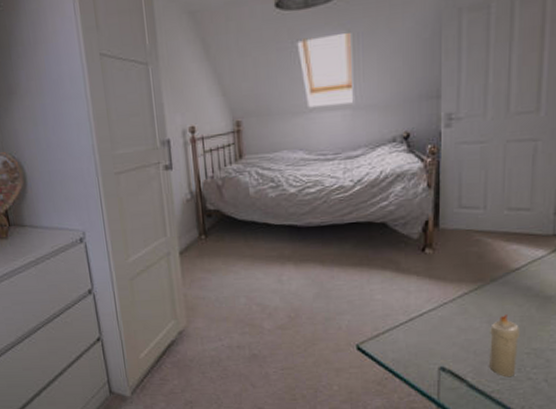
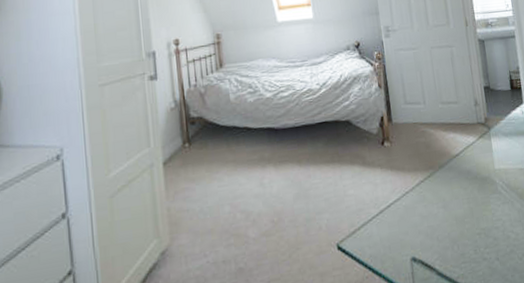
candle: present [489,315,521,378] -> none [446,198,473,261]

